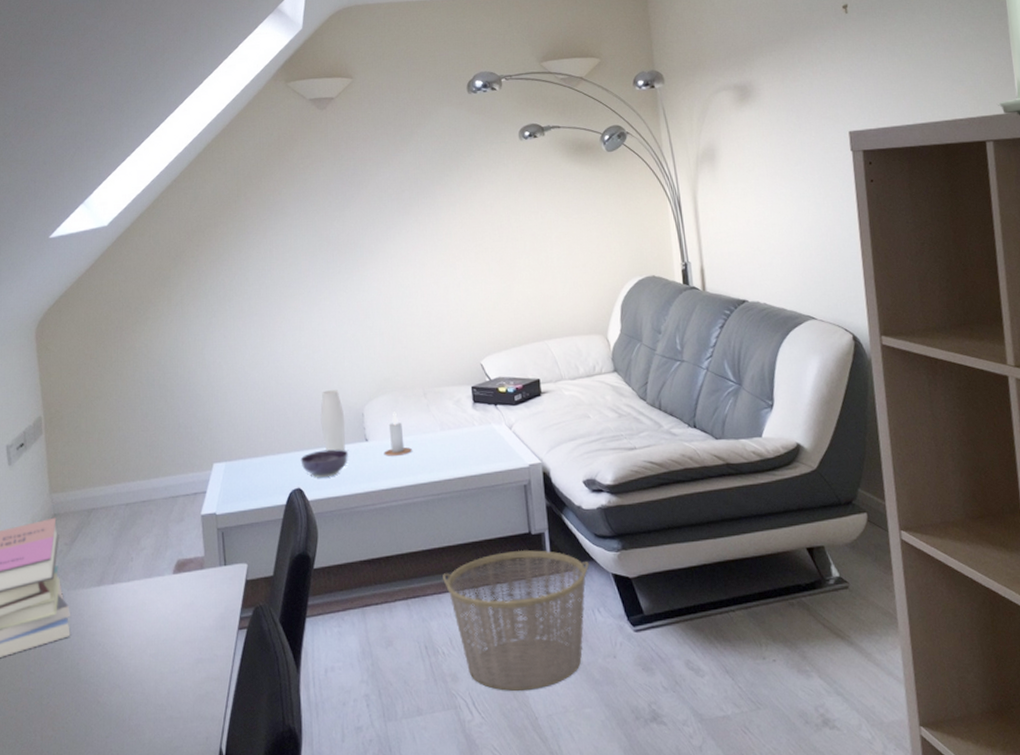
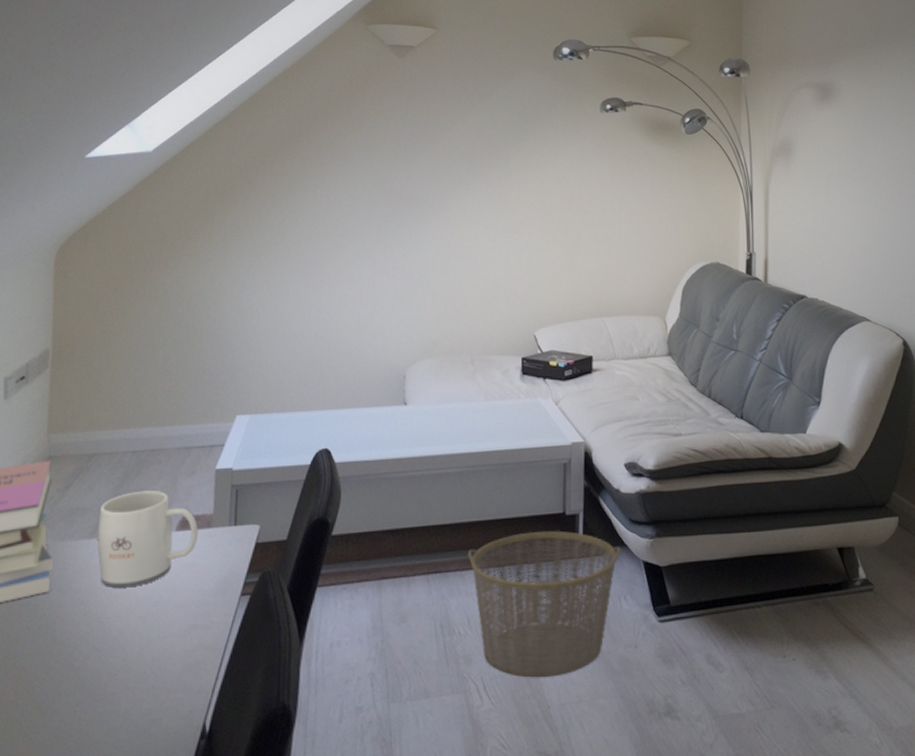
mug: none [104,538,193,629] -> present [97,491,198,588]
bowl: present [300,449,348,477] -> none [332,410,384,439]
vase: present [320,390,346,451] -> none [358,348,385,413]
candle: present [384,411,412,456] -> none [422,376,452,423]

